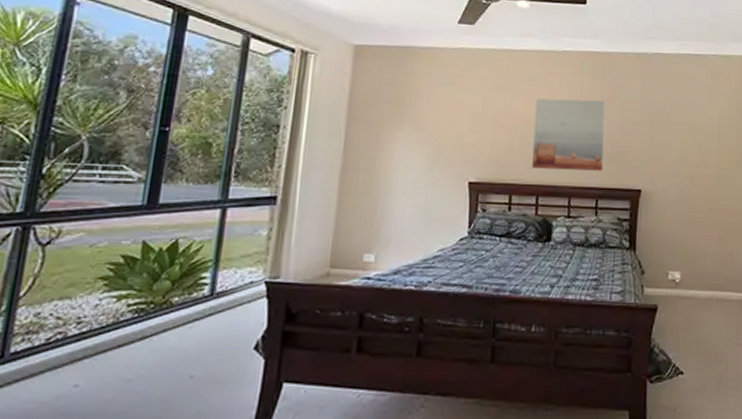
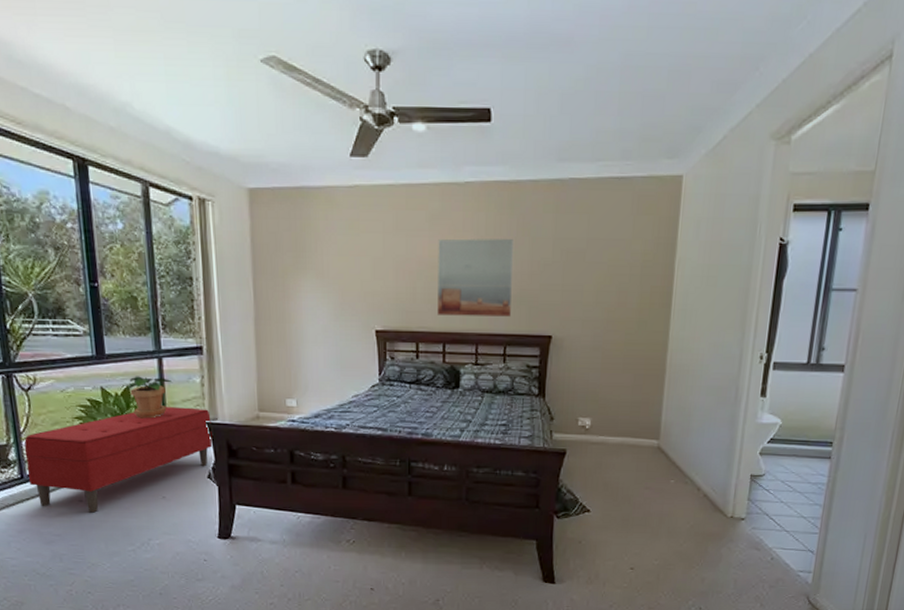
bench: none [10,264,272,402] -> present [24,407,213,513]
potted plant: none [175,228,234,278] -> present [127,376,173,419]

